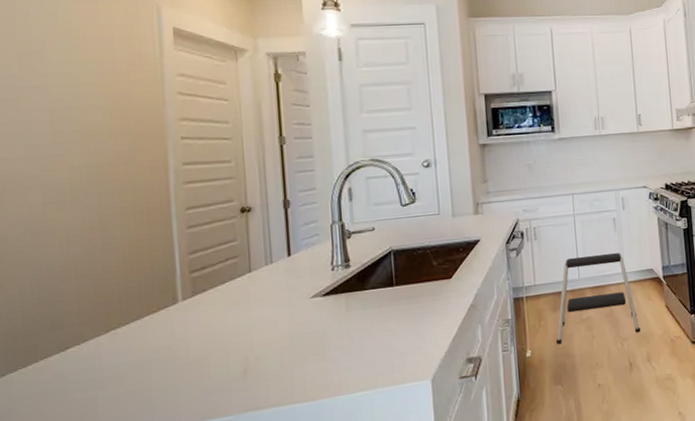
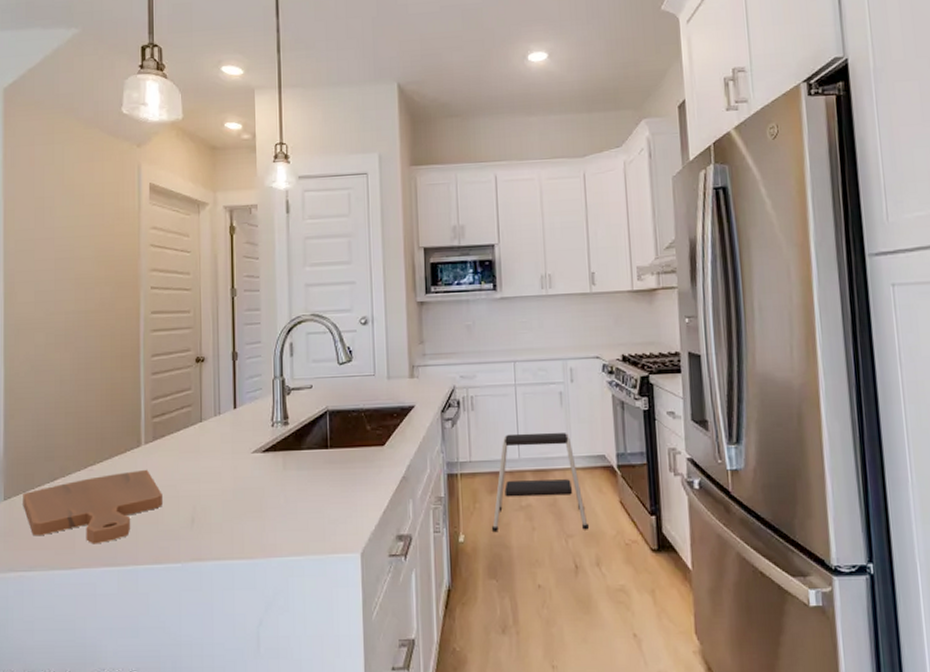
cutting board: none [22,325,208,412] -> present [23,469,162,544]

